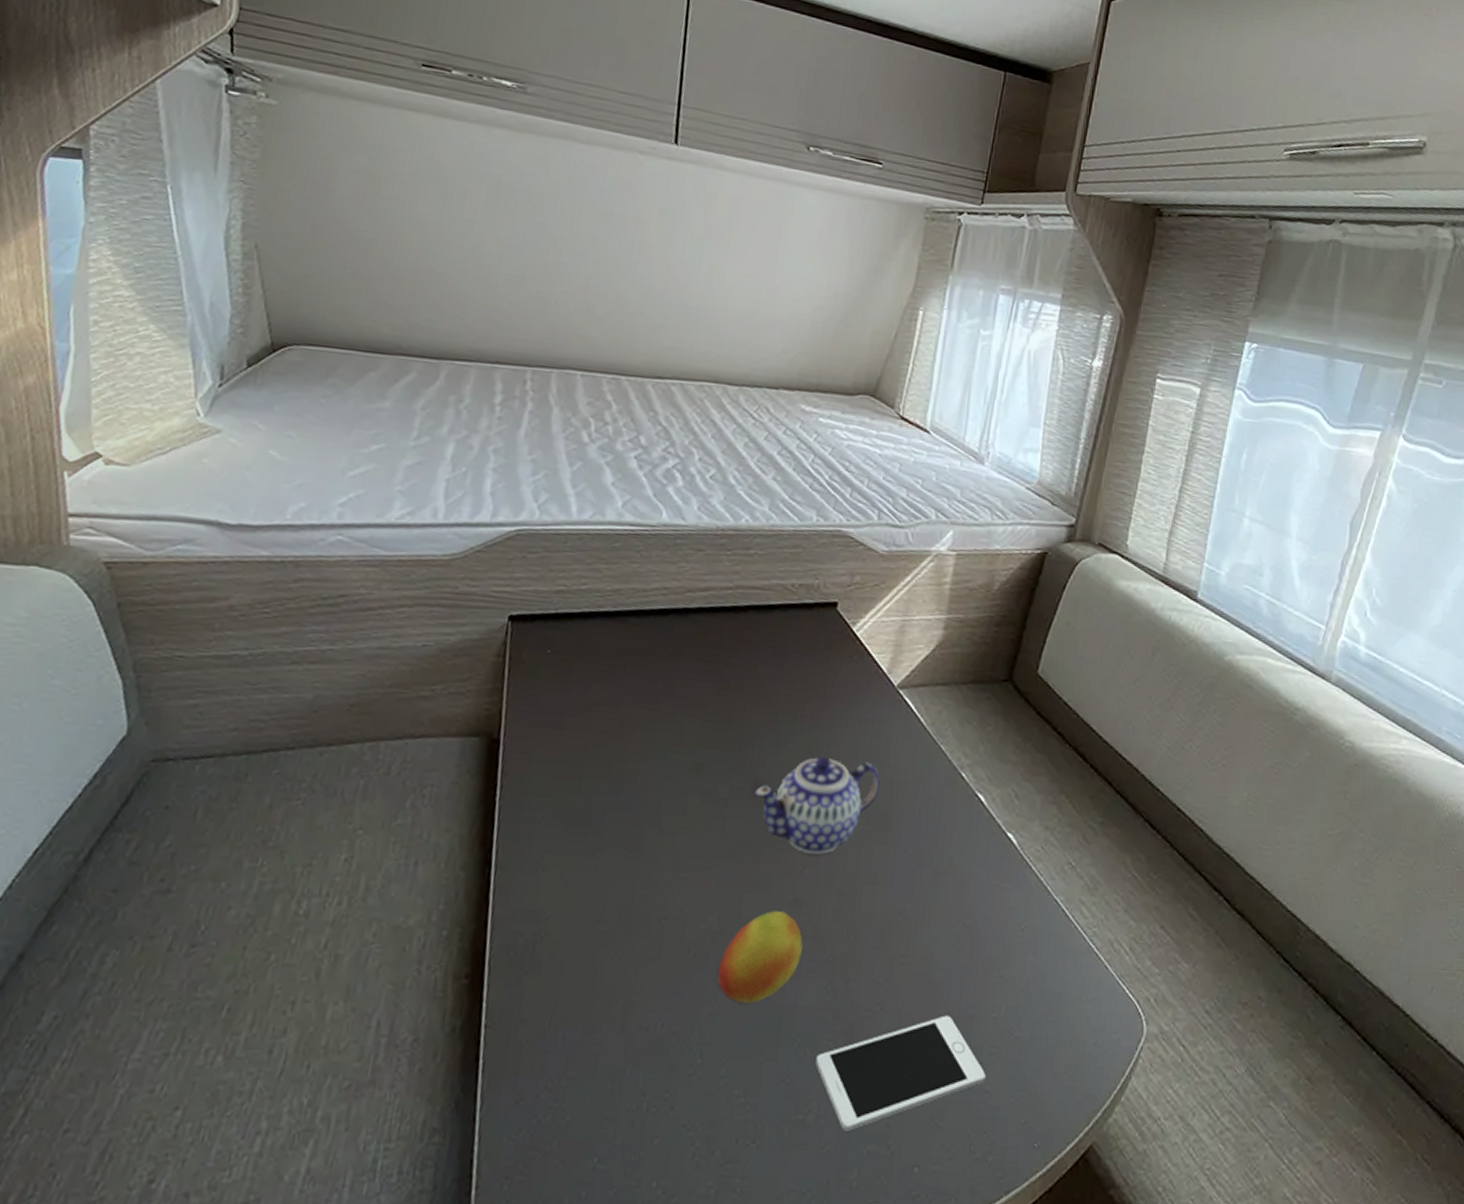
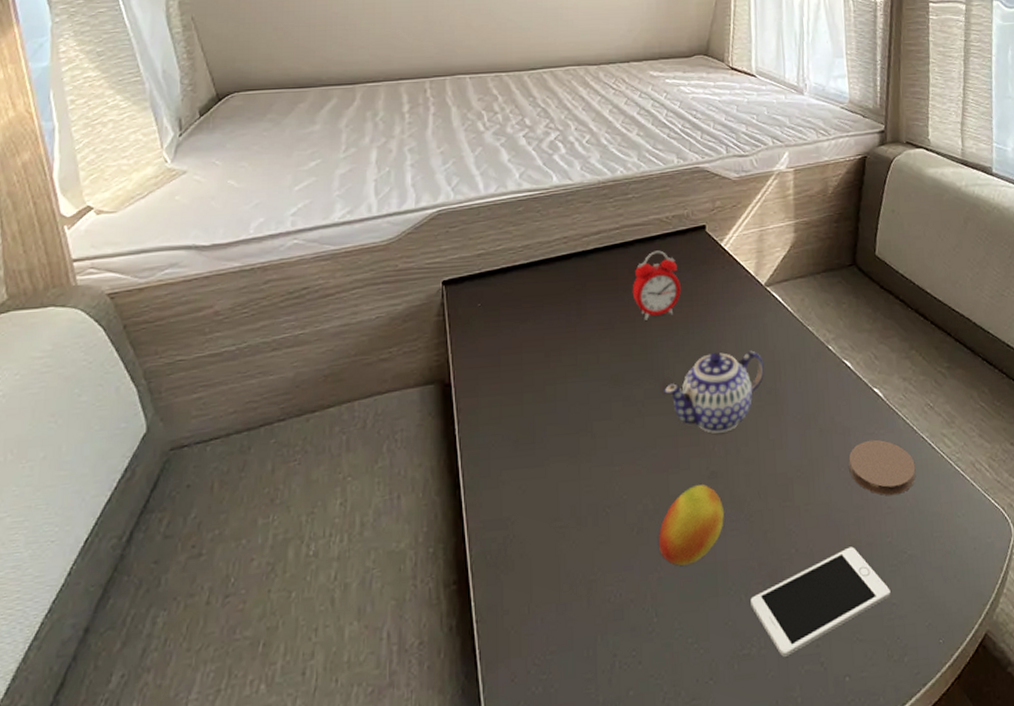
alarm clock: none [735,622,796,704] -> present [632,250,681,320]
coaster: none [961,893,1042,964] -> present [848,439,916,496]

